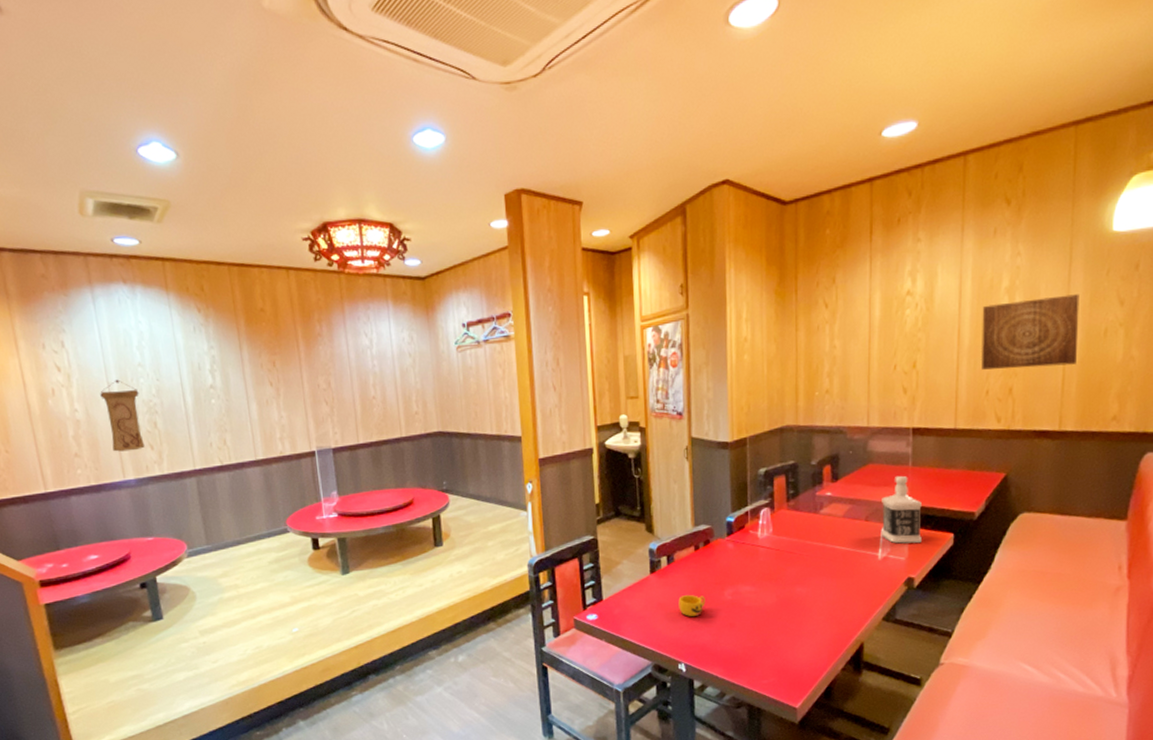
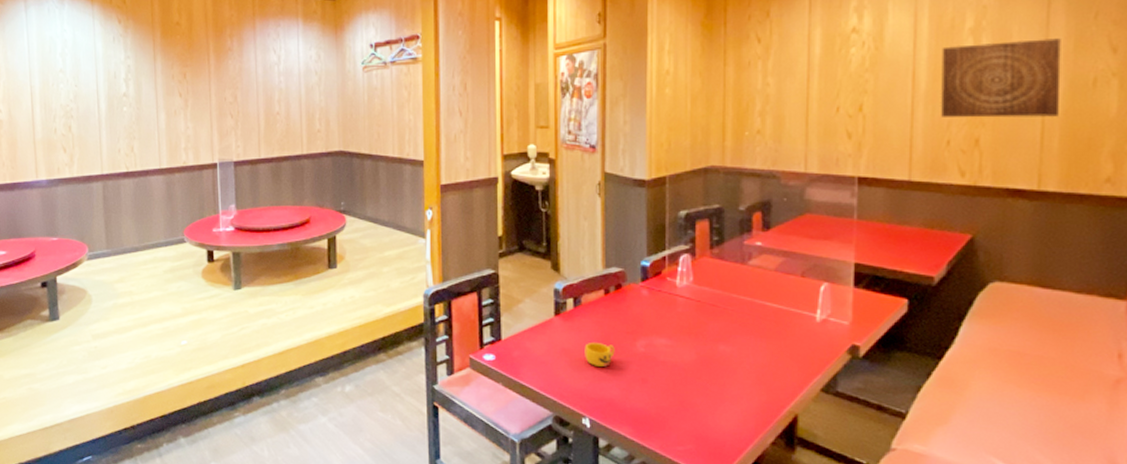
wall scroll: present [100,379,145,452] -> none [23,84,58,153]
bottle: present [881,475,922,544] -> none [819,229,869,307]

